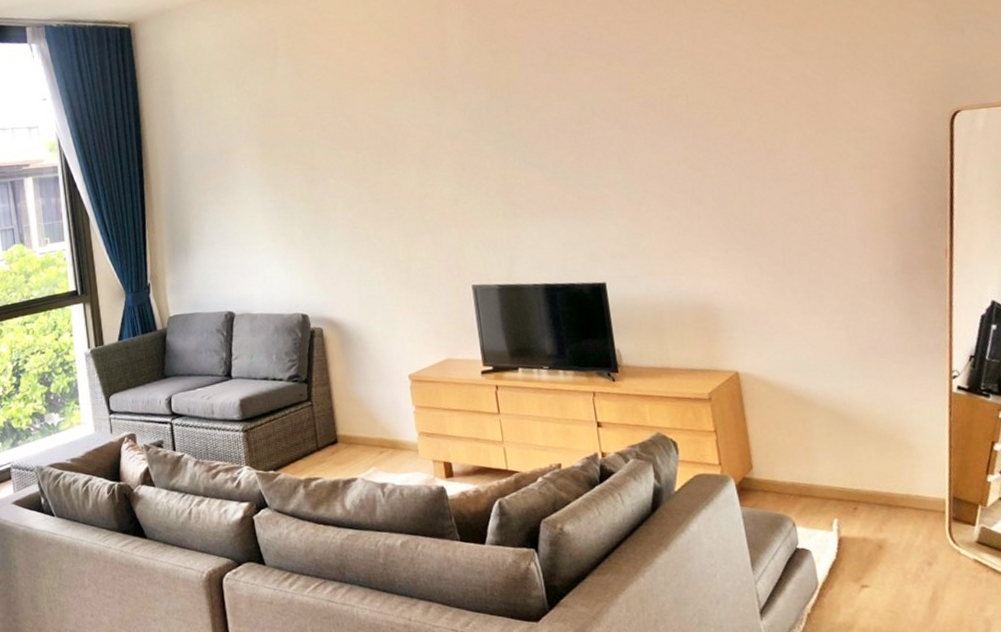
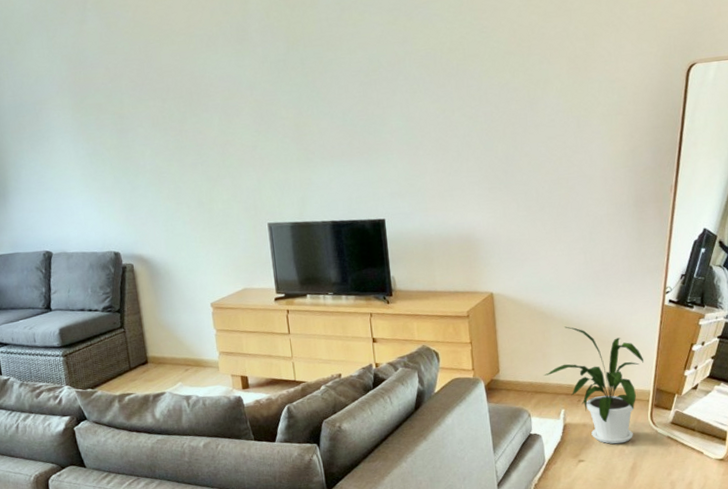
house plant: none [808,415,934,567] -> present [544,326,644,444]

